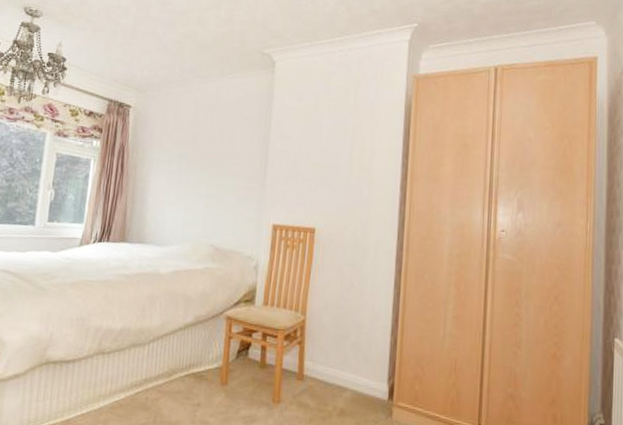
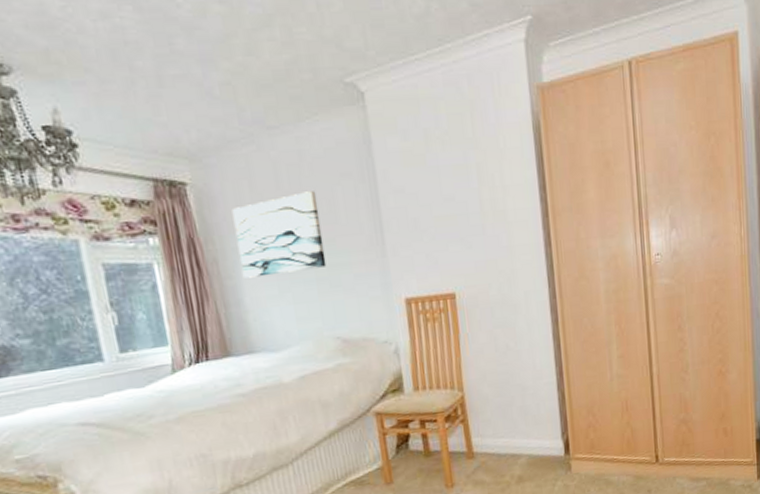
wall art: none [152,126,222,187] -> present [231,191,327,278]

